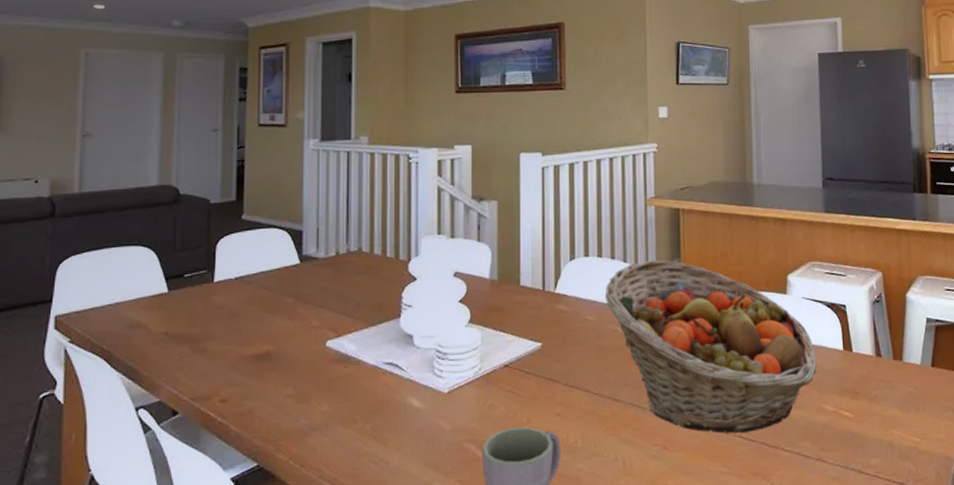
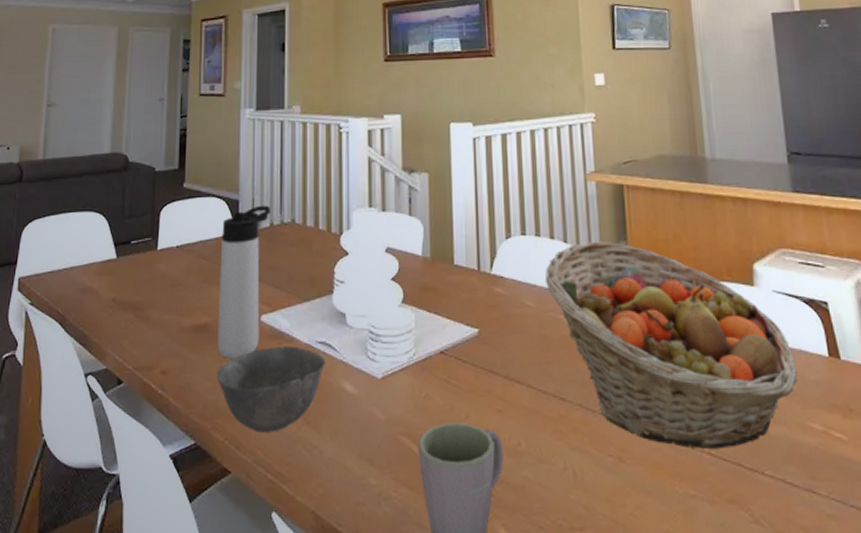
thermos bottle: none [280,235,337,383] -> present [217,205,271,358]
bowl: none [280,368,393,450] -> present [217,346,326,432]

